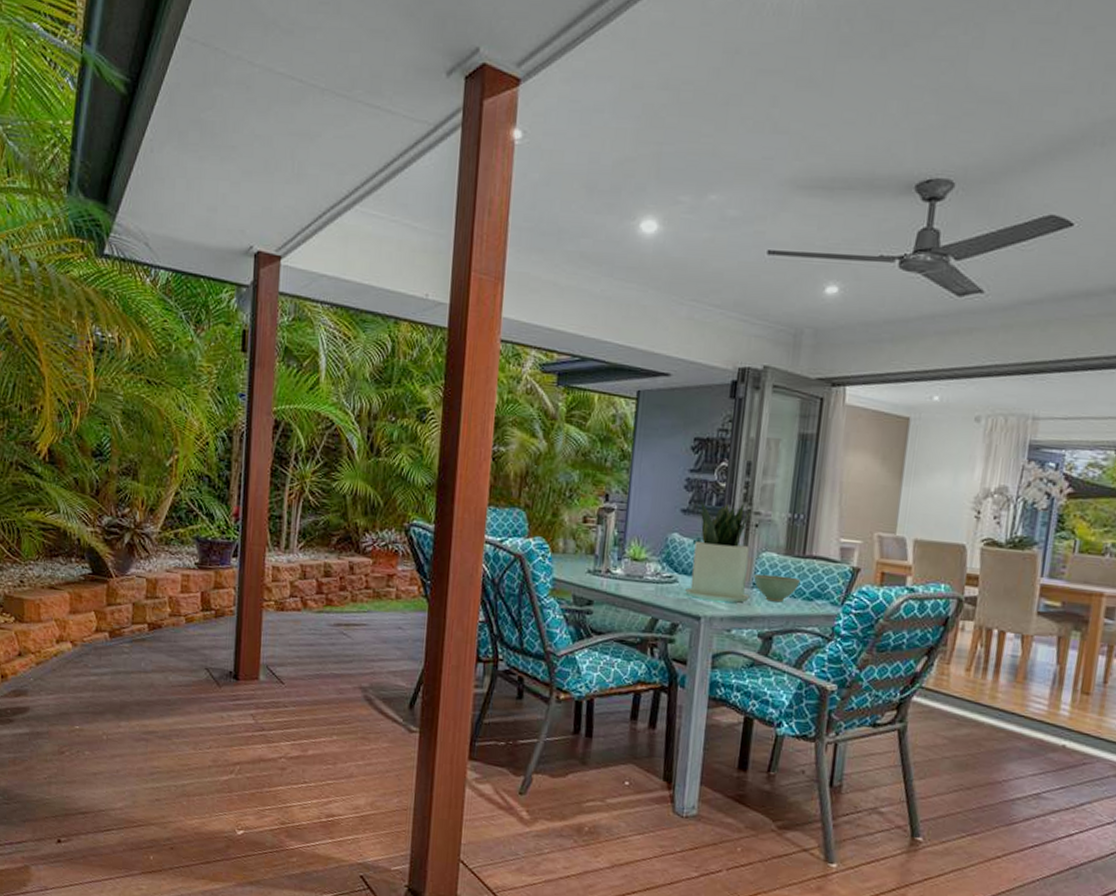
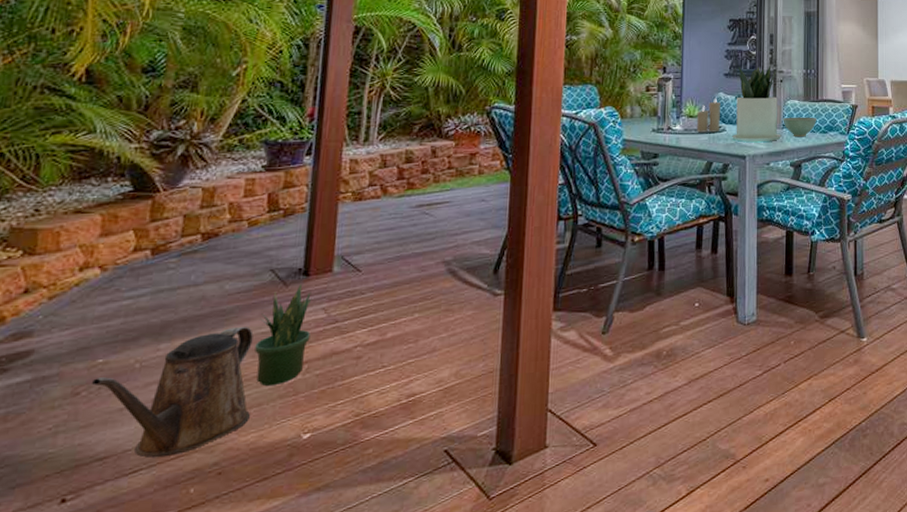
watering can: none [71,718,194,823] -> present [91,327,254,458]
planter: none [195,688,242,780] -> present [255,285,312,386]
candle: none [640,539,674,583] -> present [696,98,720,133]

